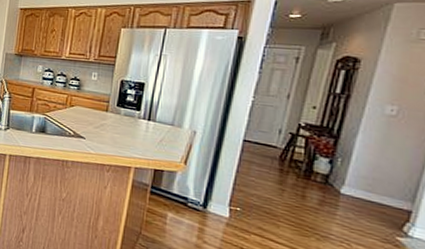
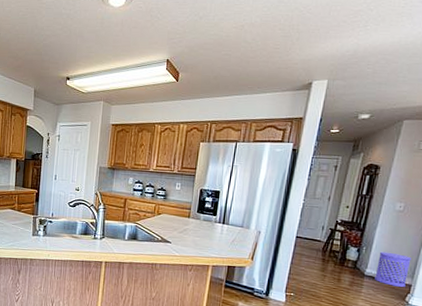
waste bin: none [355,165,410,213] -> present [375,251,411,287]

